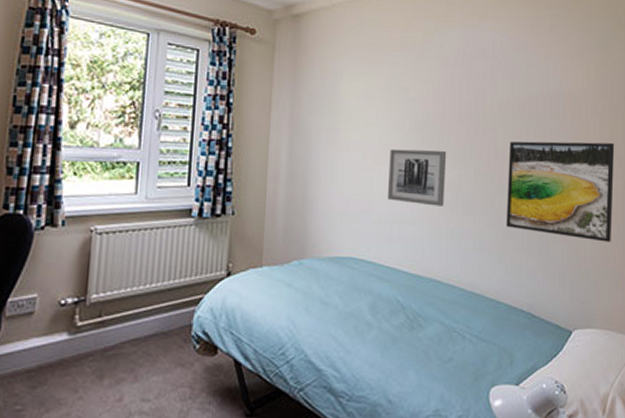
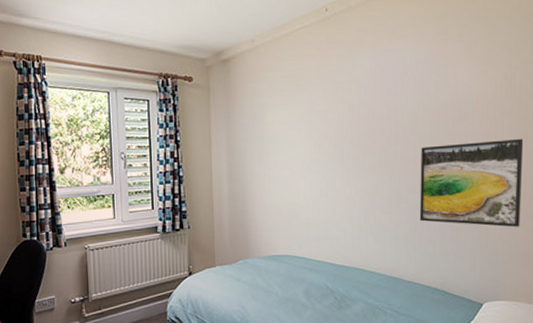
wall art: present [388,148,447,207] -> none [313,161,364,209]

